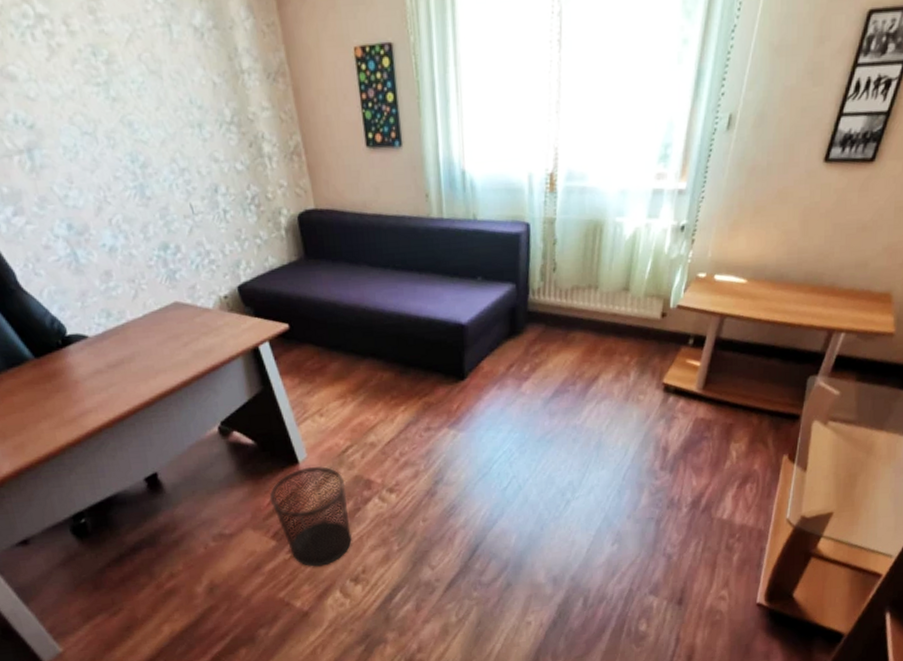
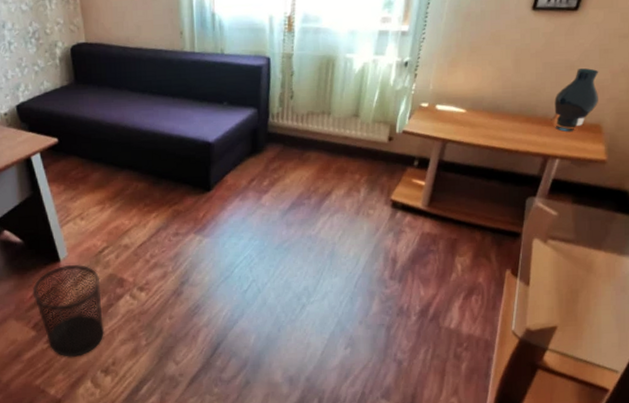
vase: none [838,229,893,303] -> present [551,68,599,133]

